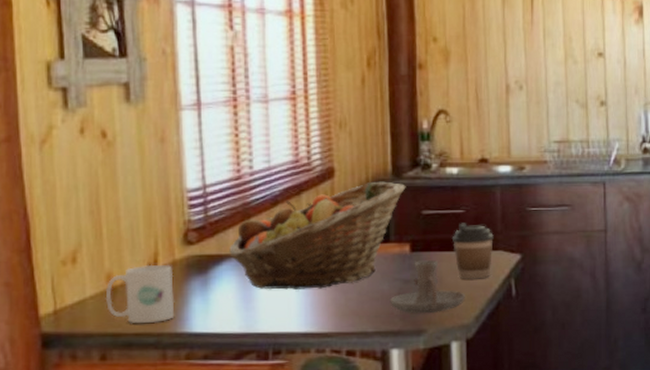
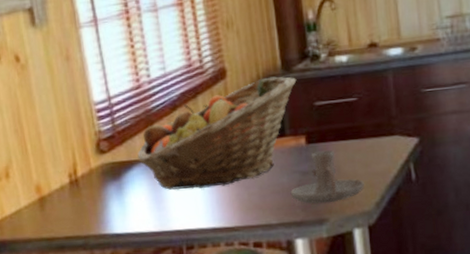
mug: present [105,264,175,323] -> none [37,174,97,228]
coffee cup: present [453,223,494,279] -> none [347,110,389,167]

